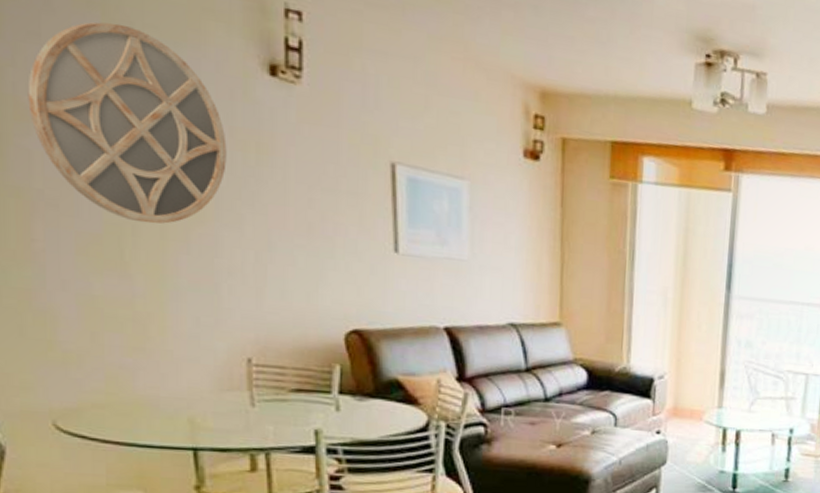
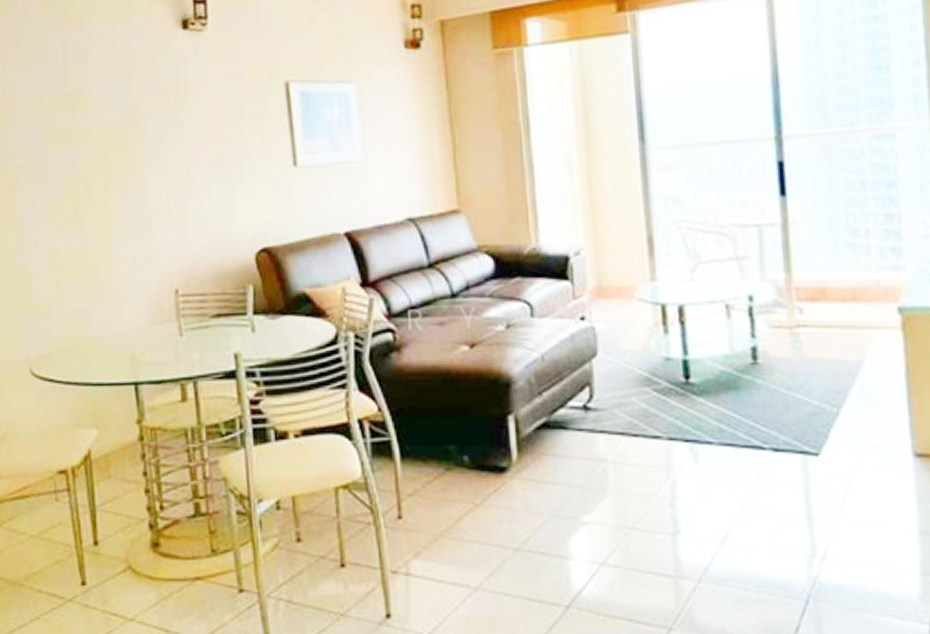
home mirror: present [27,22,227,224] -> none [13,17,153,180]

